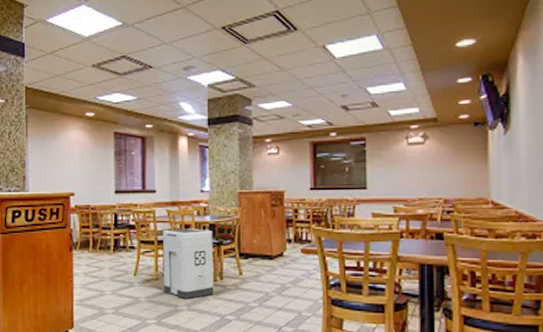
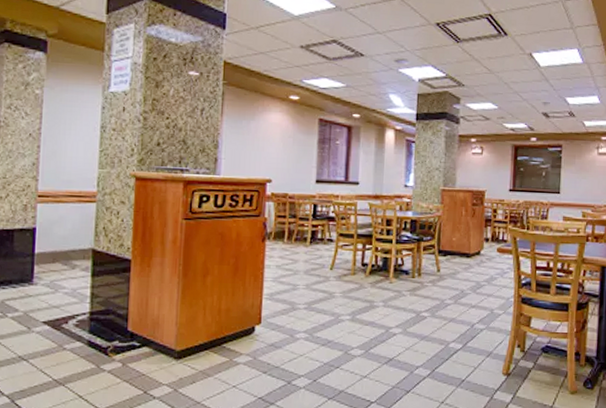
trash can: present [163,228,214,300] -> none [360,223,414,296]

